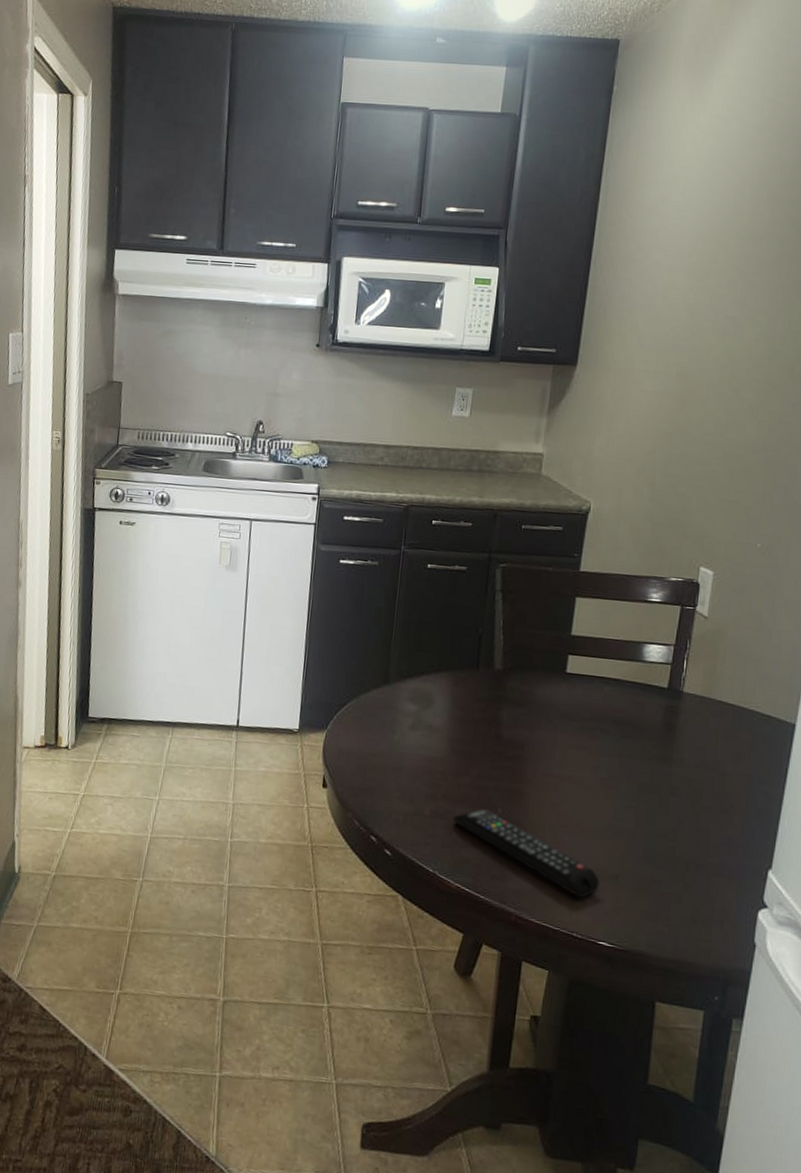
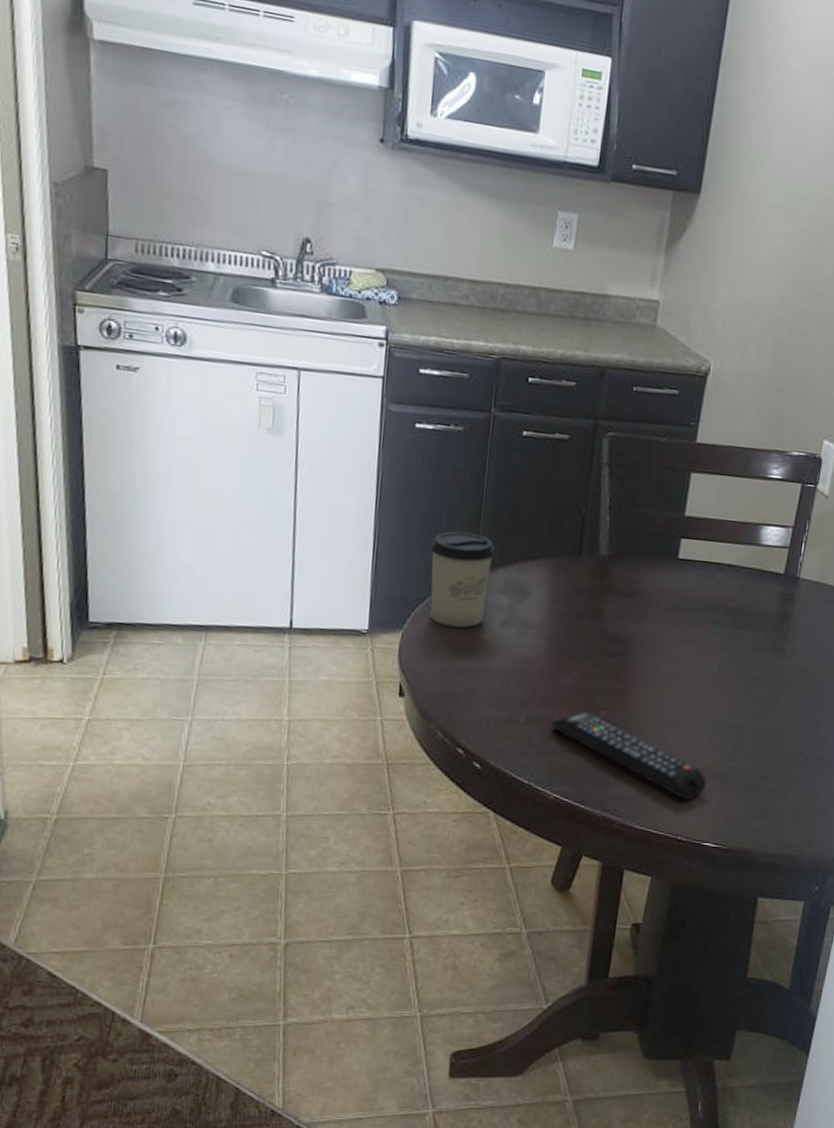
cup: none [350,647,404,730] -> present [430,531,495,628]

